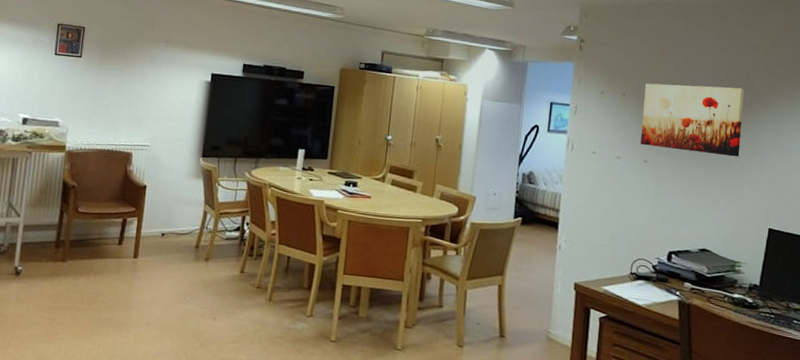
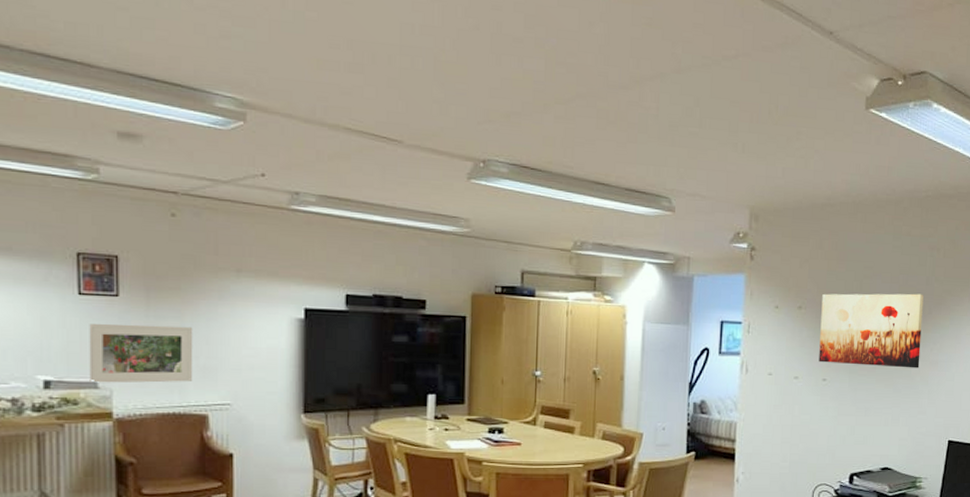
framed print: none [53,77,130,126] -> present [89,323,193,383]

